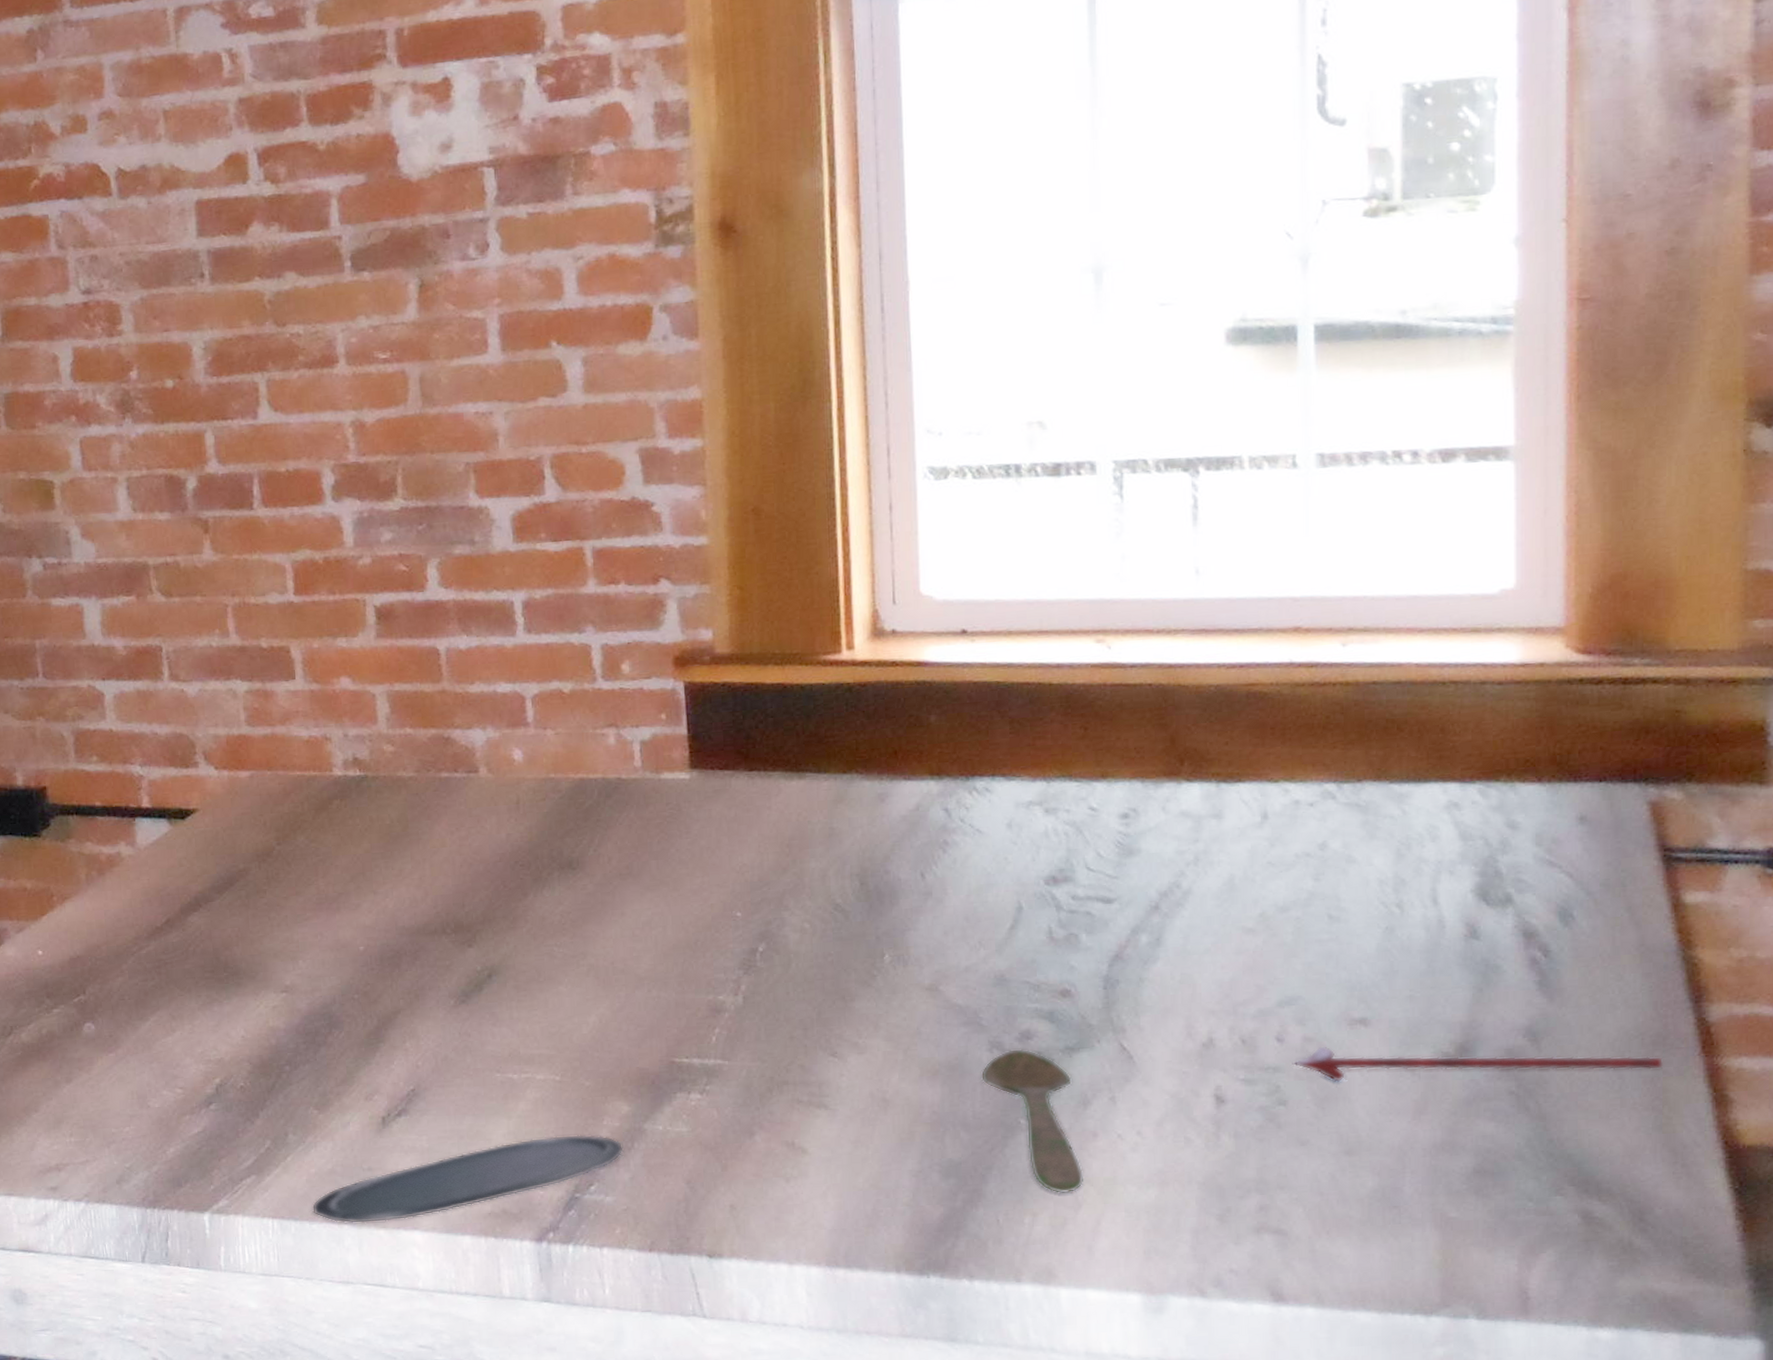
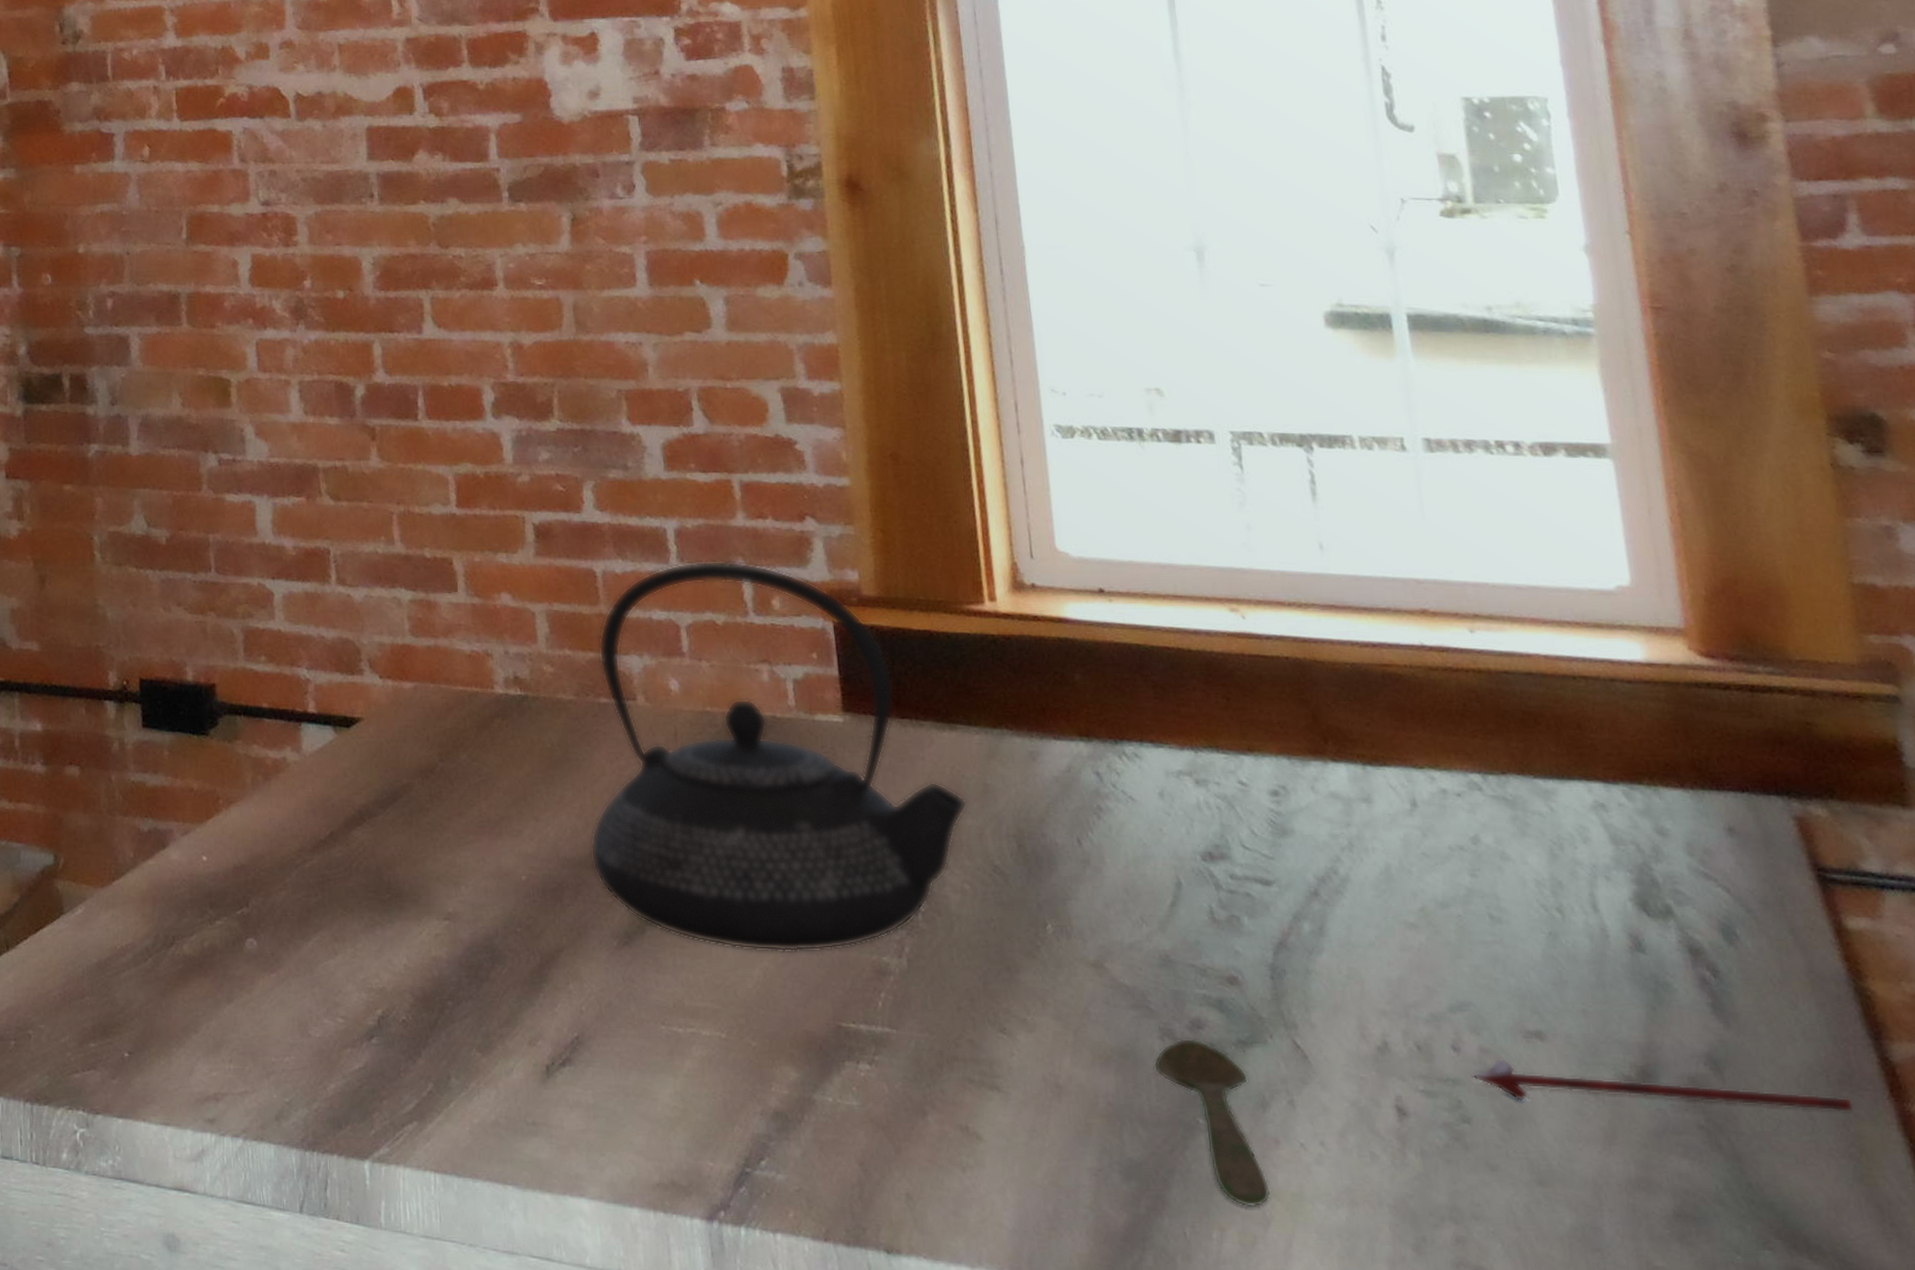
oval tray: present [312,1134,624,1224] -> none [475,1100,794,1186]
teapot: none [429,628,812,1000] -> present [590,560,967,952]

